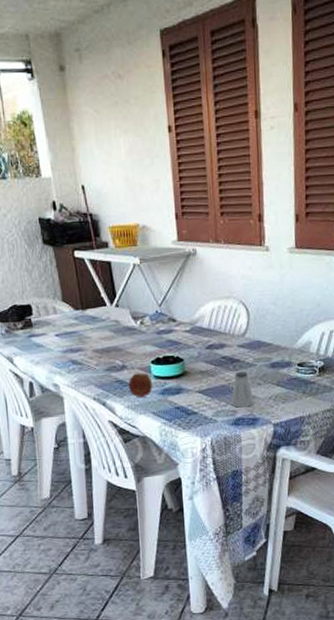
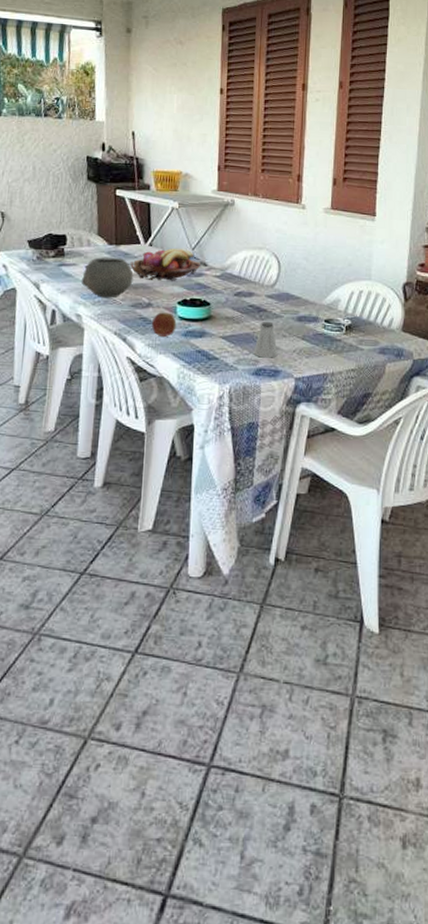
bowl: none [53,323,105,365] -> present [82,257,134,298]
fruit basket: none [99,305,169,342] -> present [130,248,200,281]

